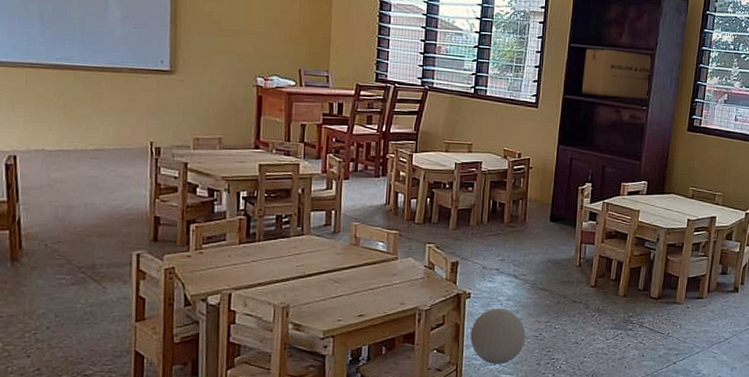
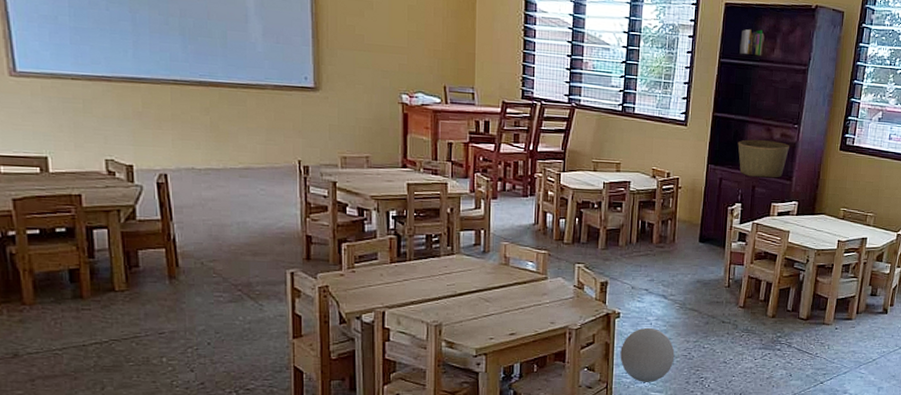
box: present [582,48,651,100] -> none [732,63,804,118]
basket: none [587,121,638,159] -> present [737,139,789,178]
books: none [588,15,614,42] -> present [739,28,766,57]

